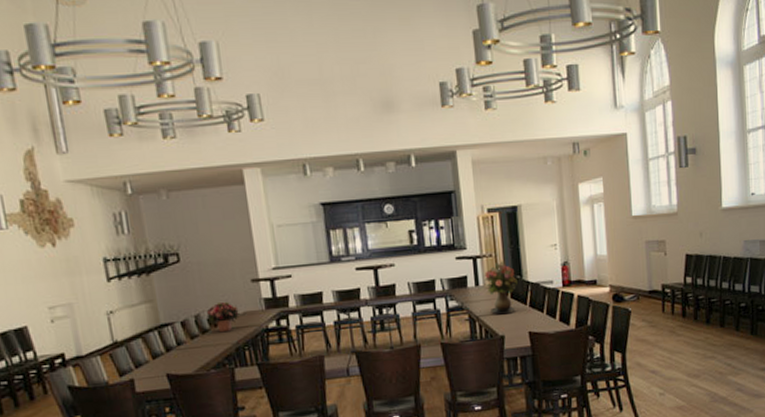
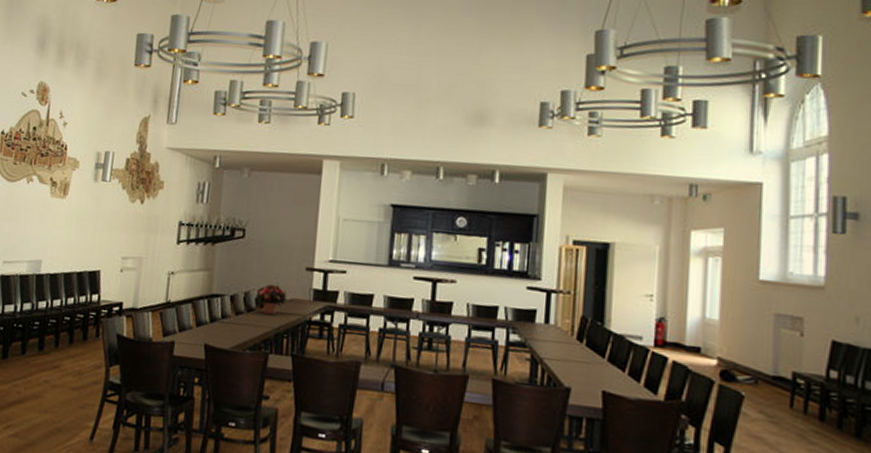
bouquet: present [484,261,518,315] -> none [556,301,597,365]

